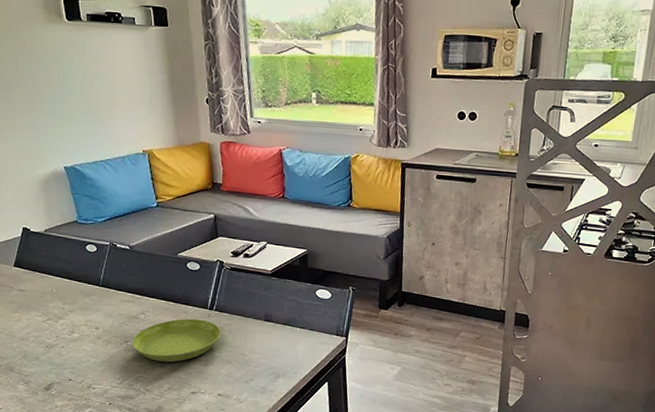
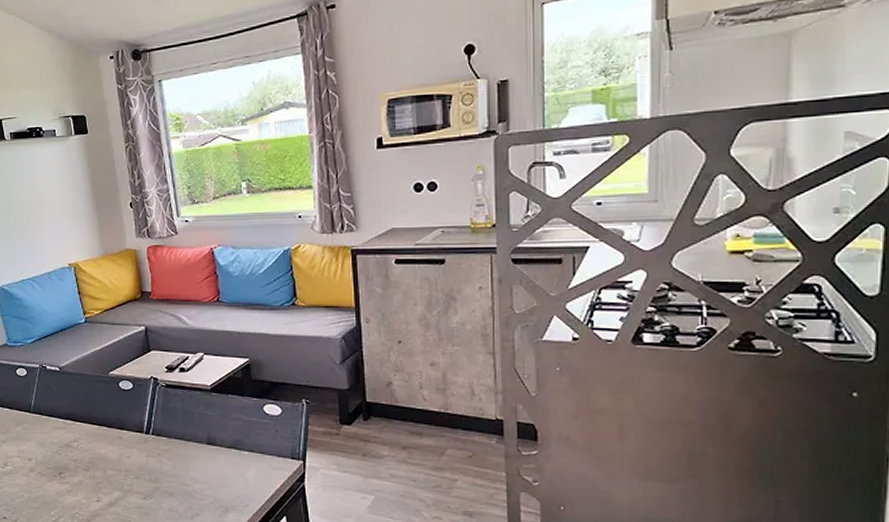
saucer: present [131,318,221,362] -> none [65,445,160,496]

